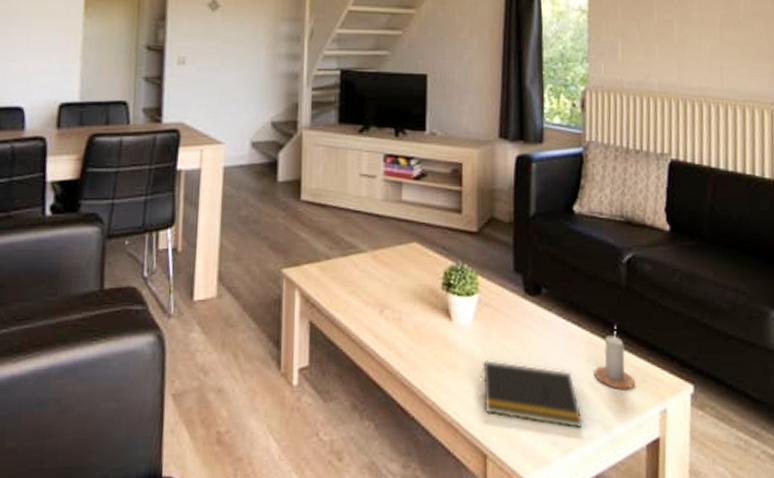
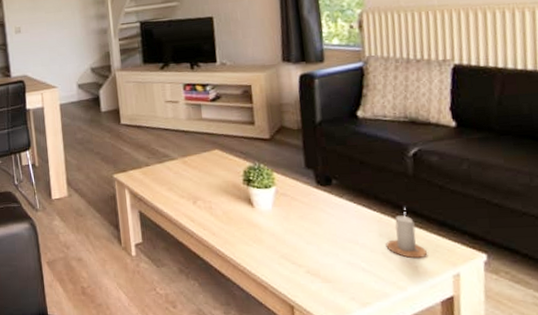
notepad: present [480,359,583,429] -> none [283,235,378,289]

